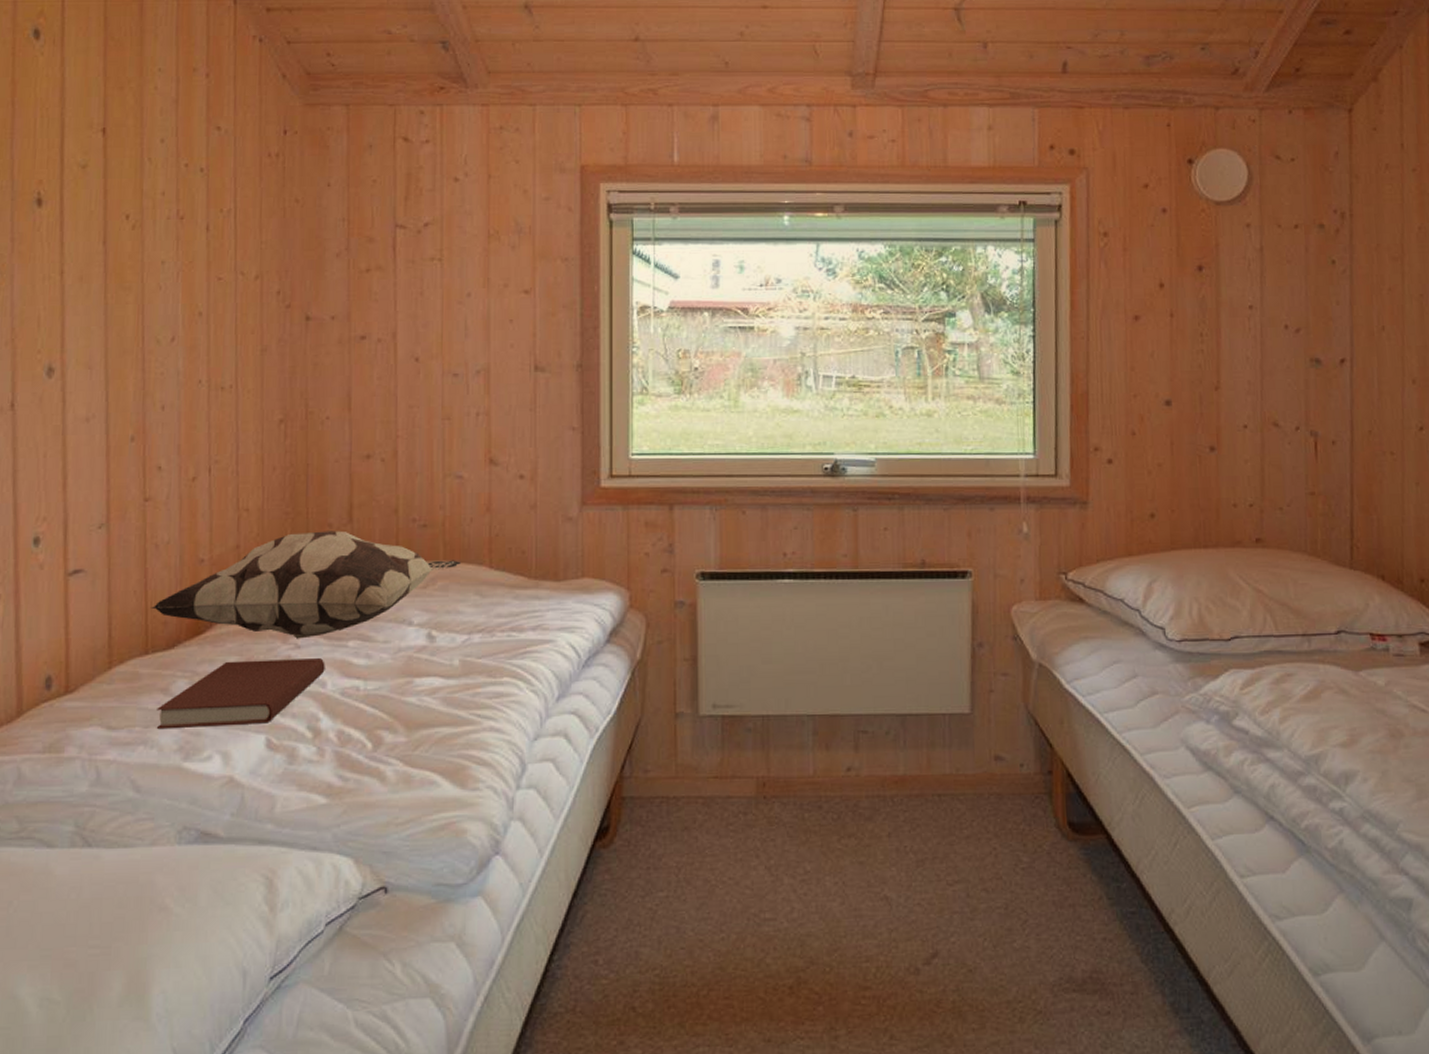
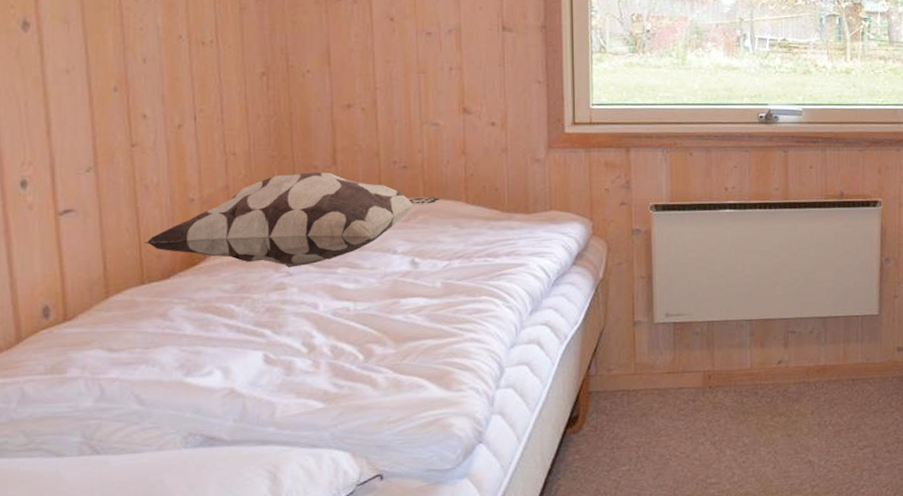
book: present [156,658,325,728] -> none [156,284,317,349]

